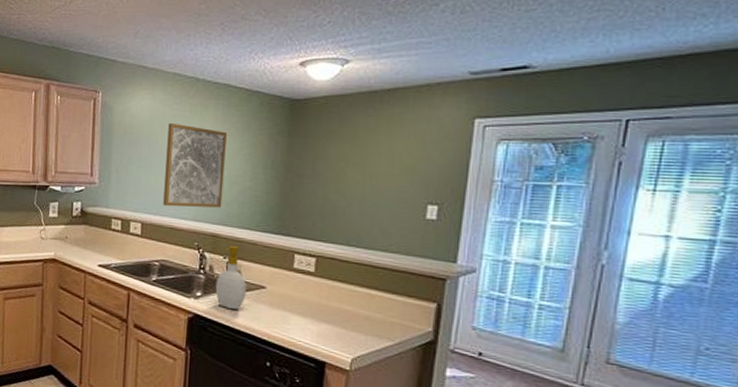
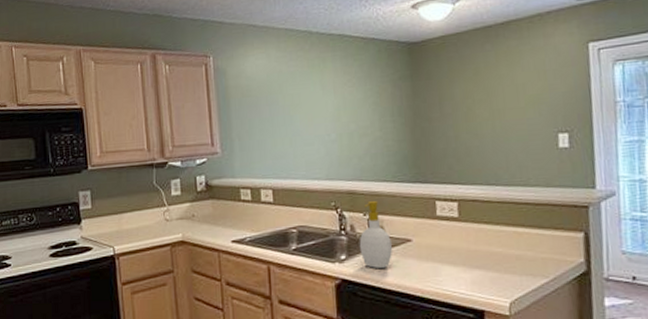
wall art: present [163,122,227,208] -> none [287,80,354,169]

